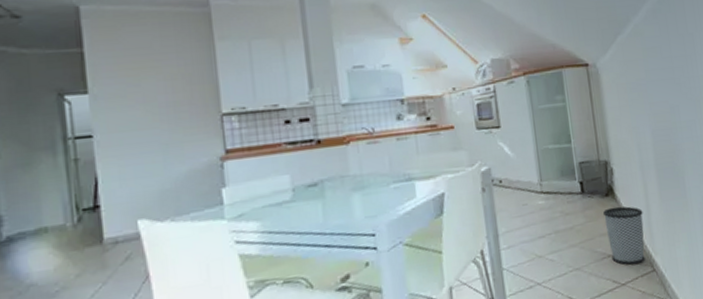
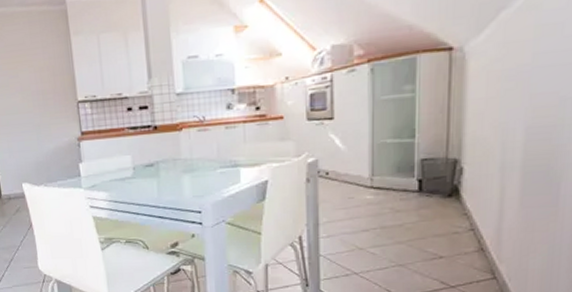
wastebasket: present [603,206,645,265] -> none [442,208,493,270]

